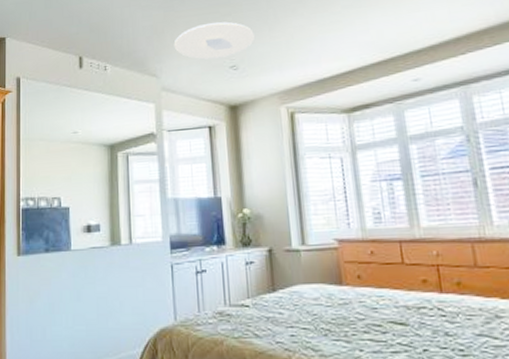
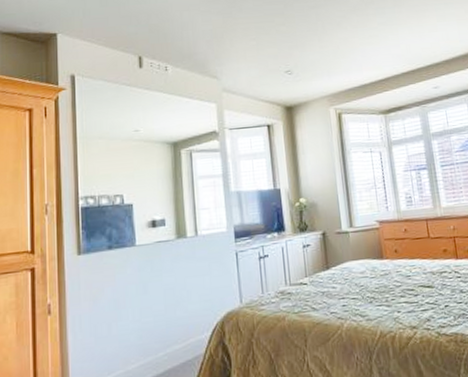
ceiling light: present [173,21,254,60] -> none [233,30,306,64]

